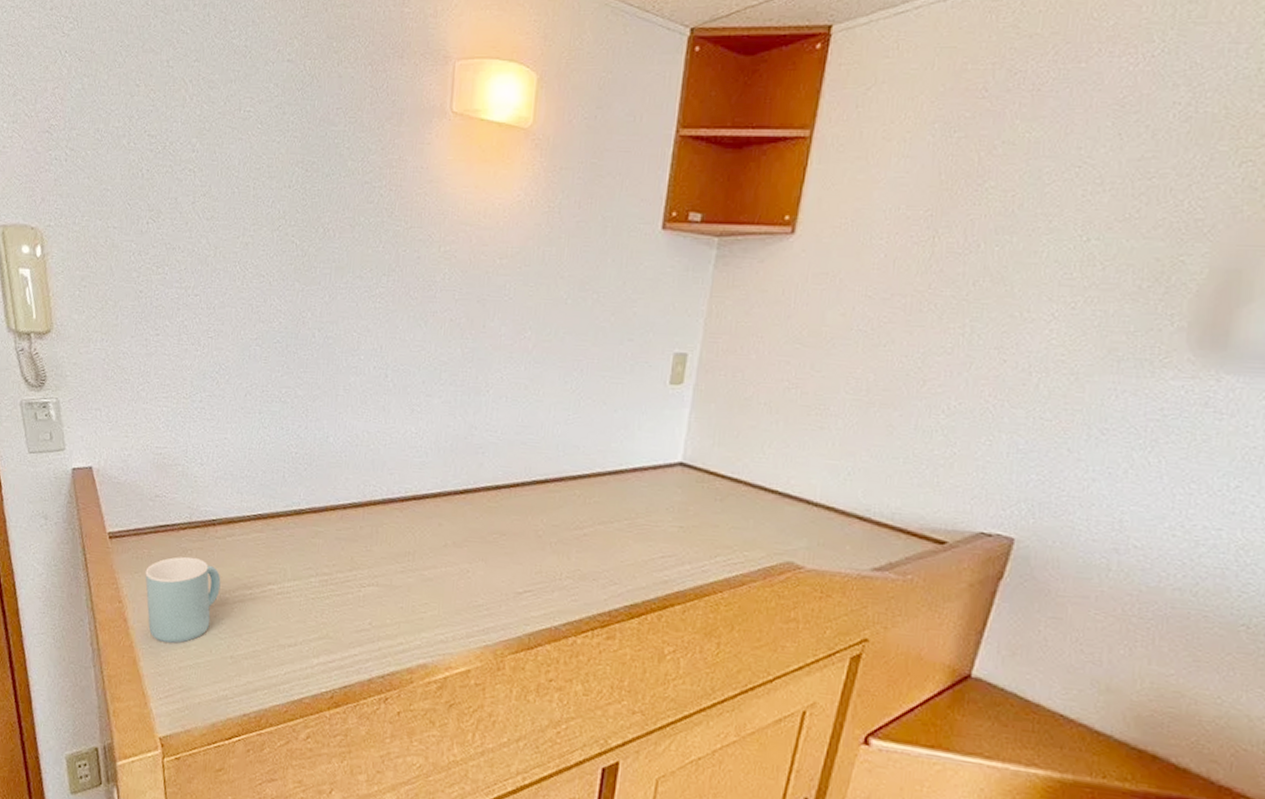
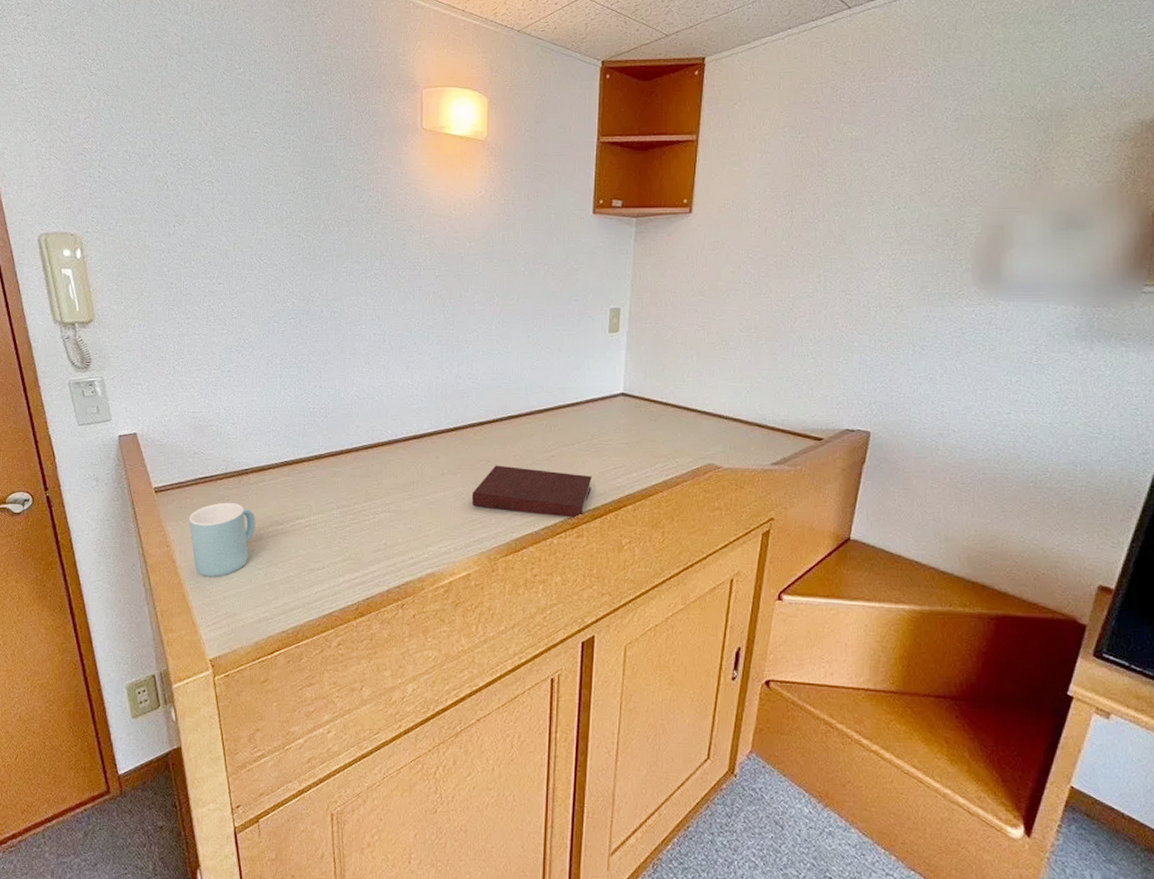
notebook: none [479,540,632,614] -> present [472,465,592,518]

